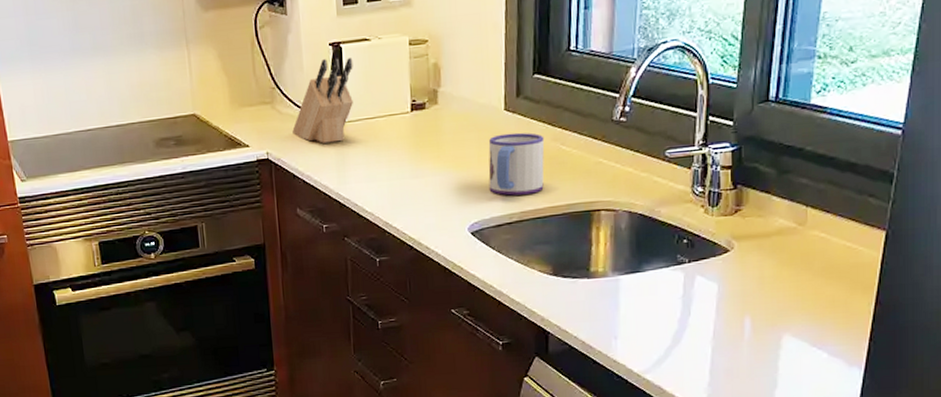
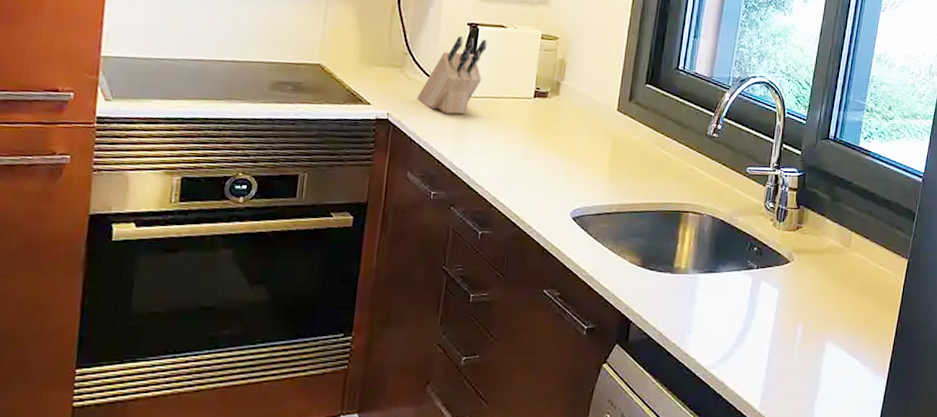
mug: present [488,132,545,196] -> none [594,131,649,189]

